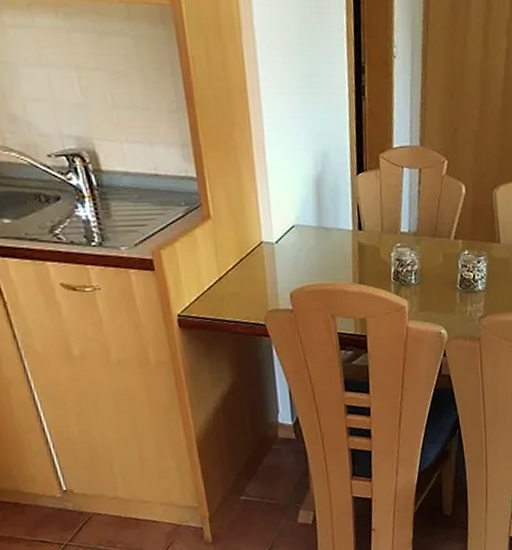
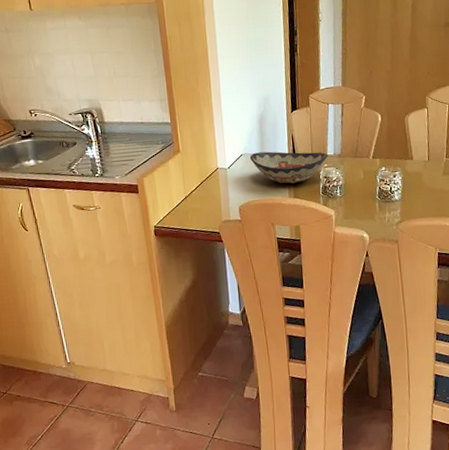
decorative bowl: none [303,223,402,266] -> present [249,151,328,184]

